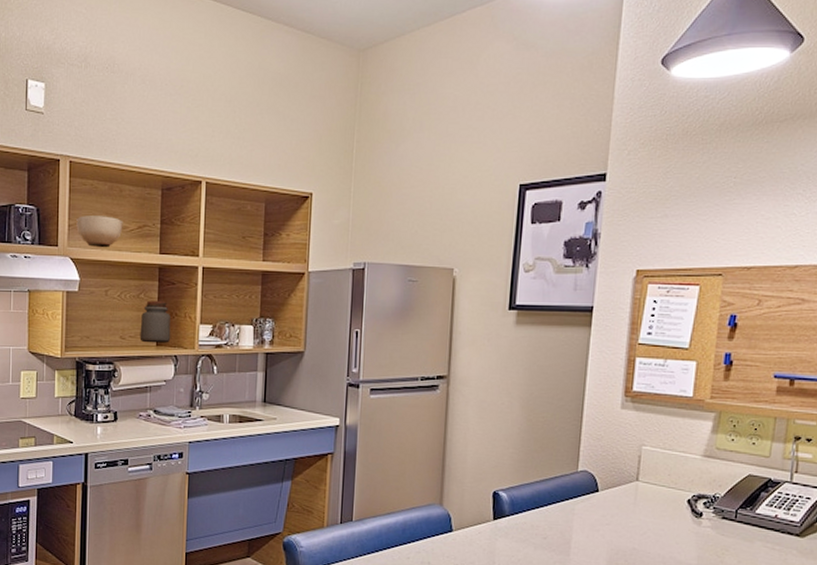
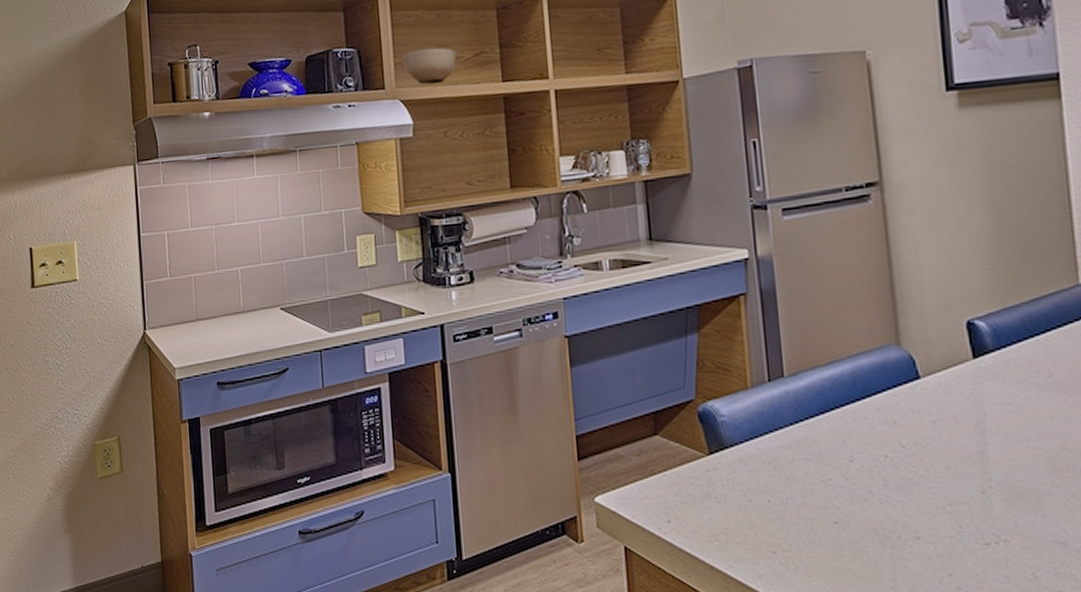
jar: present [139,300,171,343] -> none [489,134,527,186]

